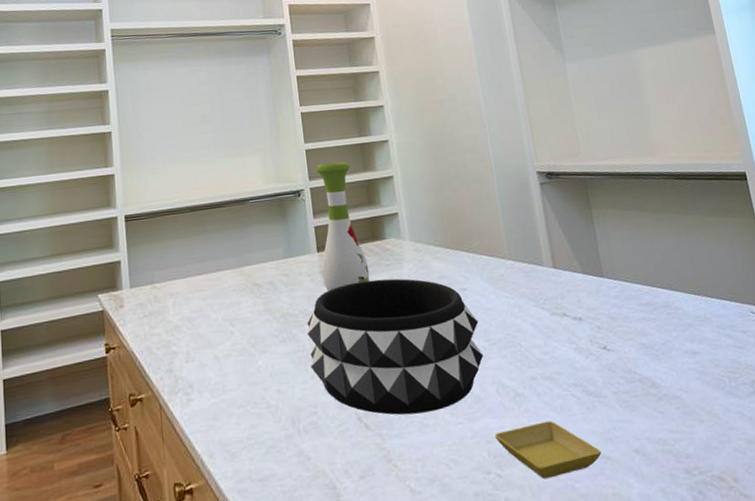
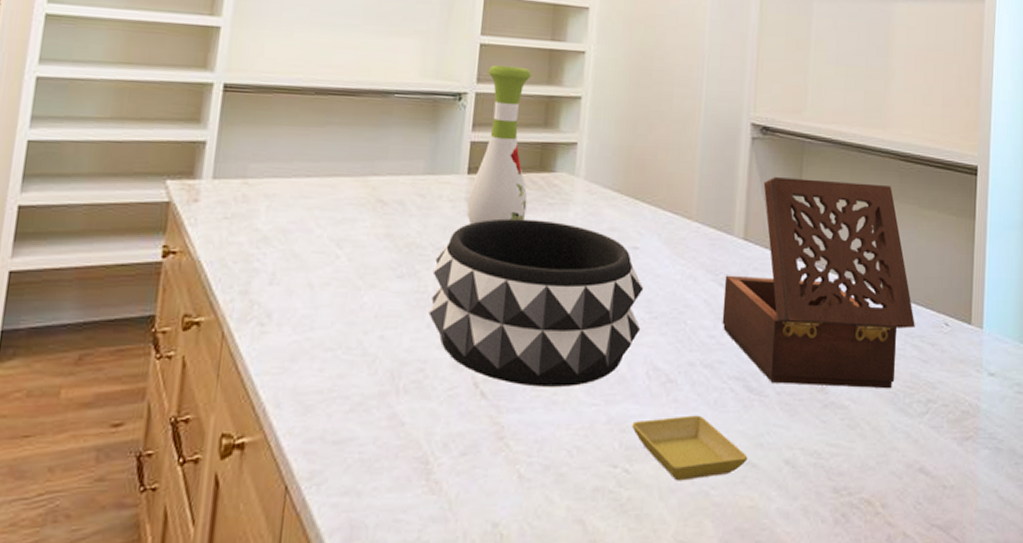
jewelry box: none [544,202,724,385] -> present [722,177,915,389]

